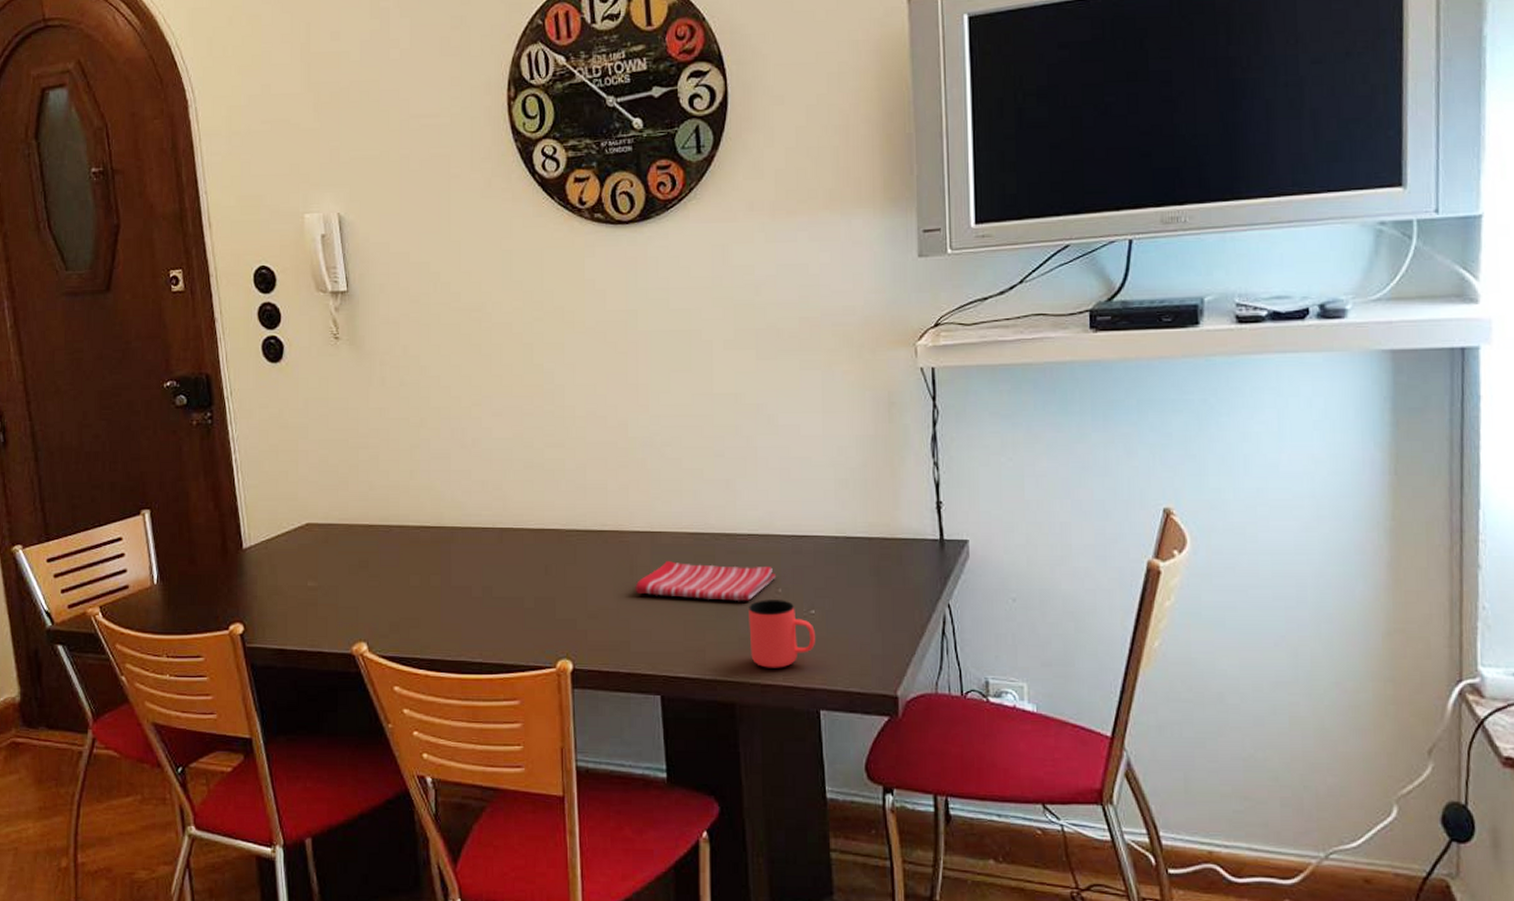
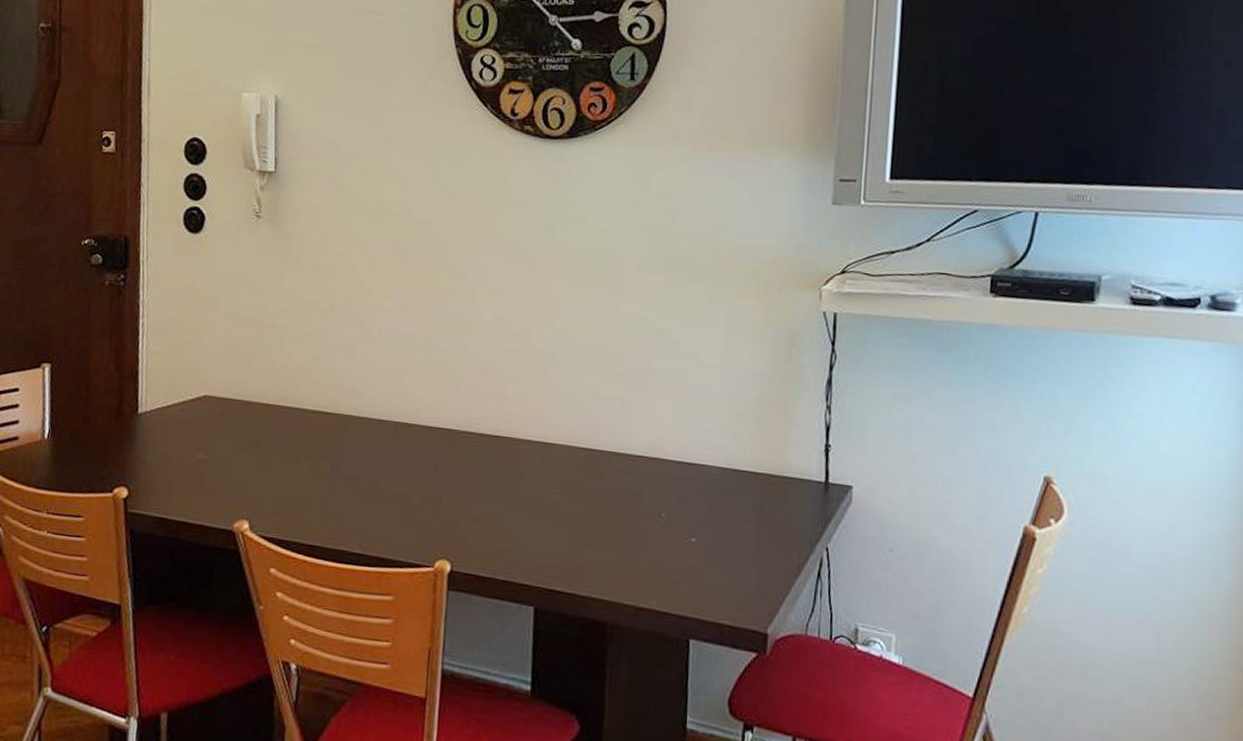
dish towel: present [635,560,777,601] -> none [521,472,662,522]
cup: present [749,600,816,668] -> none [627,522,694,593]

